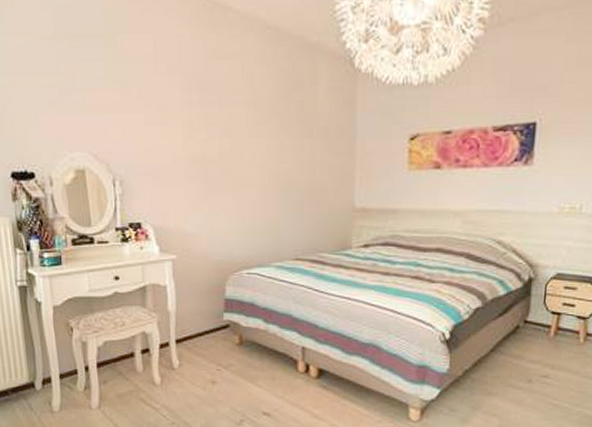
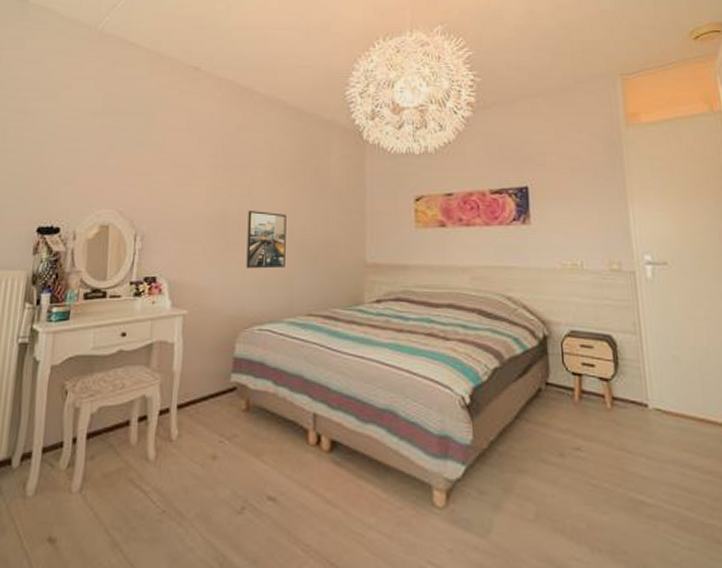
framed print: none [229,153,271,214] -> present [246,211,287,269]

